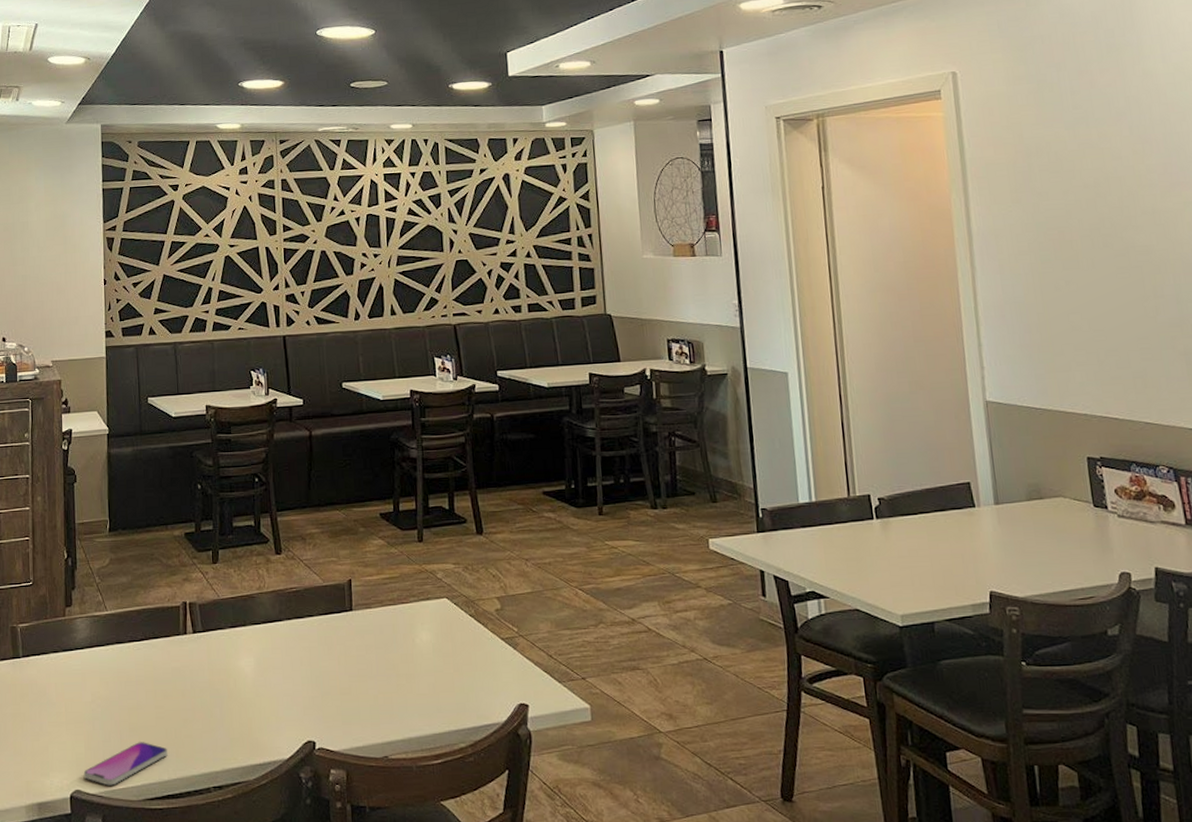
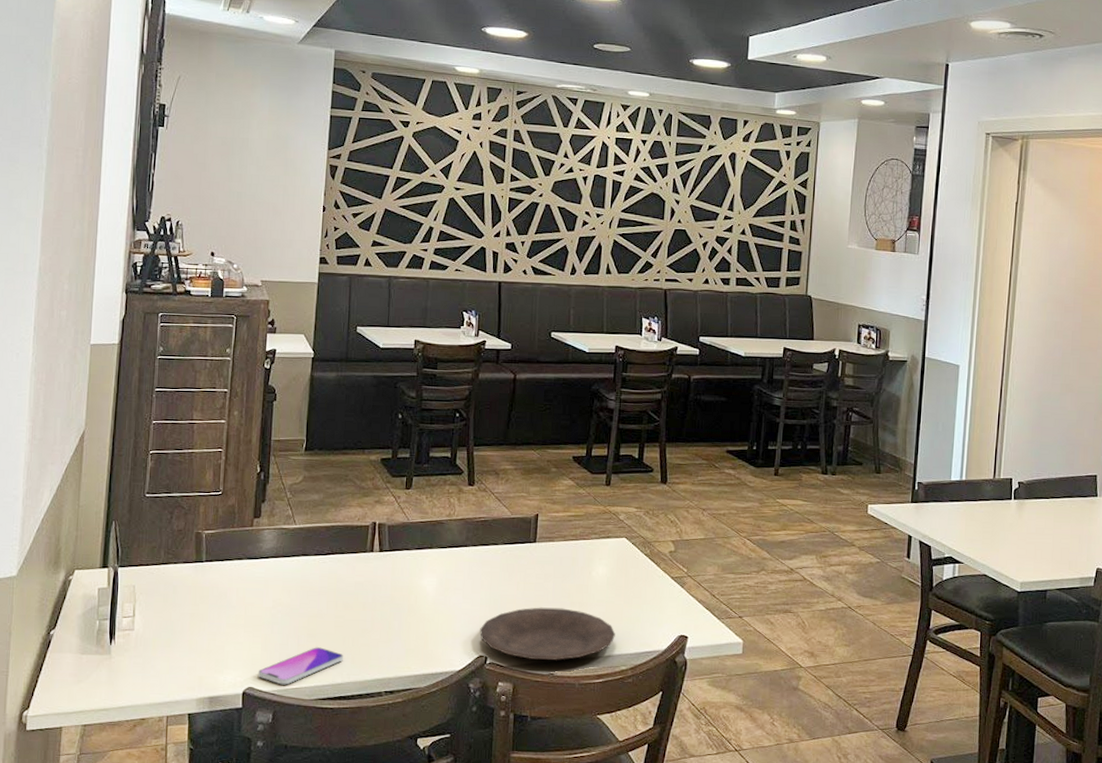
plate: none [304,681,449,743] -> present [480,607,615,661]

